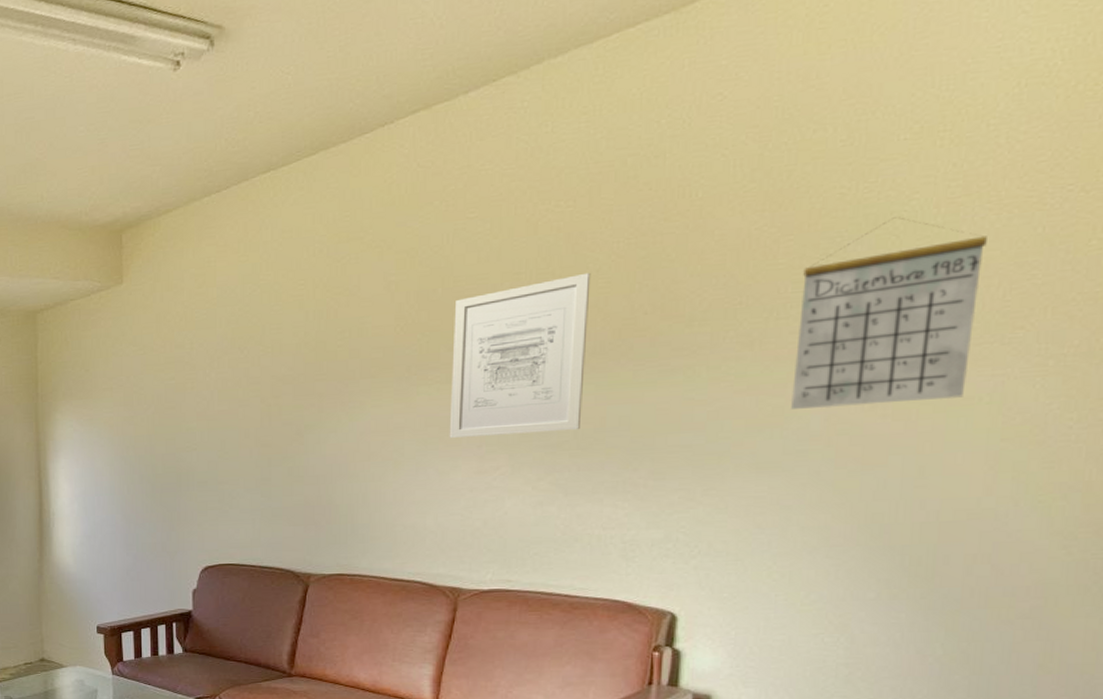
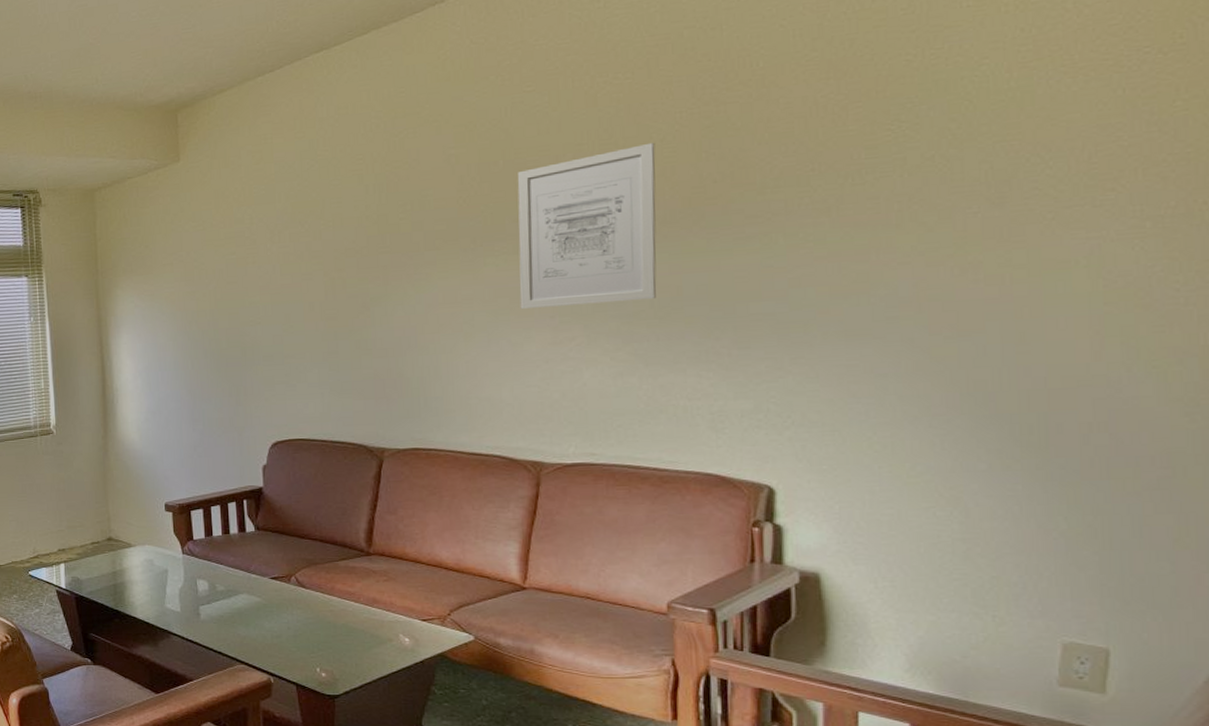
calendar: present [791,217,987,409] -> none [875,82,1065,275]

